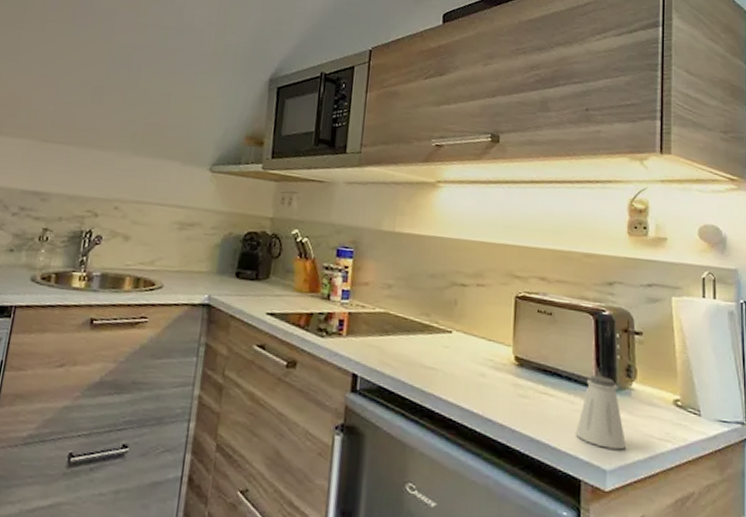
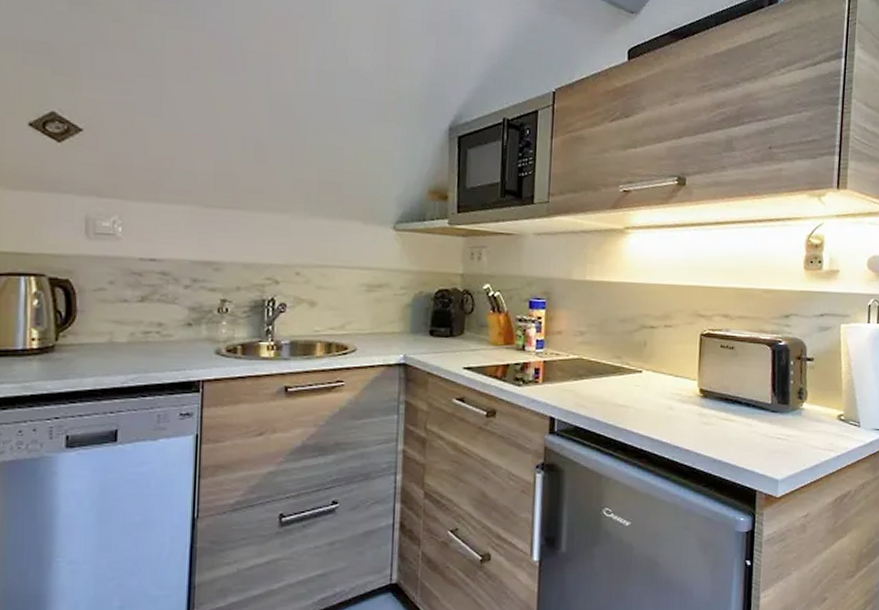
saltshaker: present [575,375,627,450] -> none [752,400,797,462]

